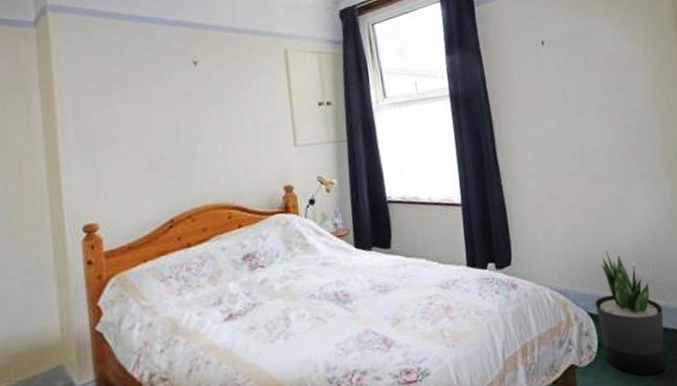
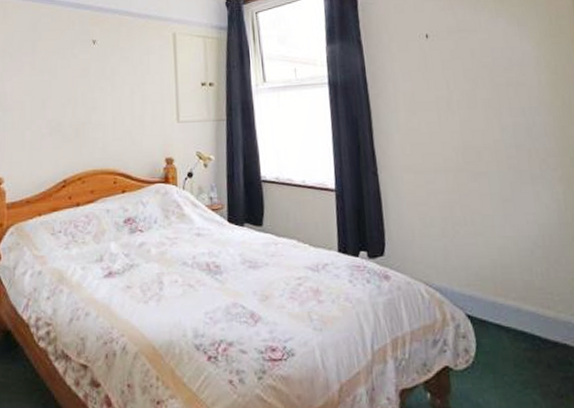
planter: present [594,249,666,376] -> none [474,250,554,390]

